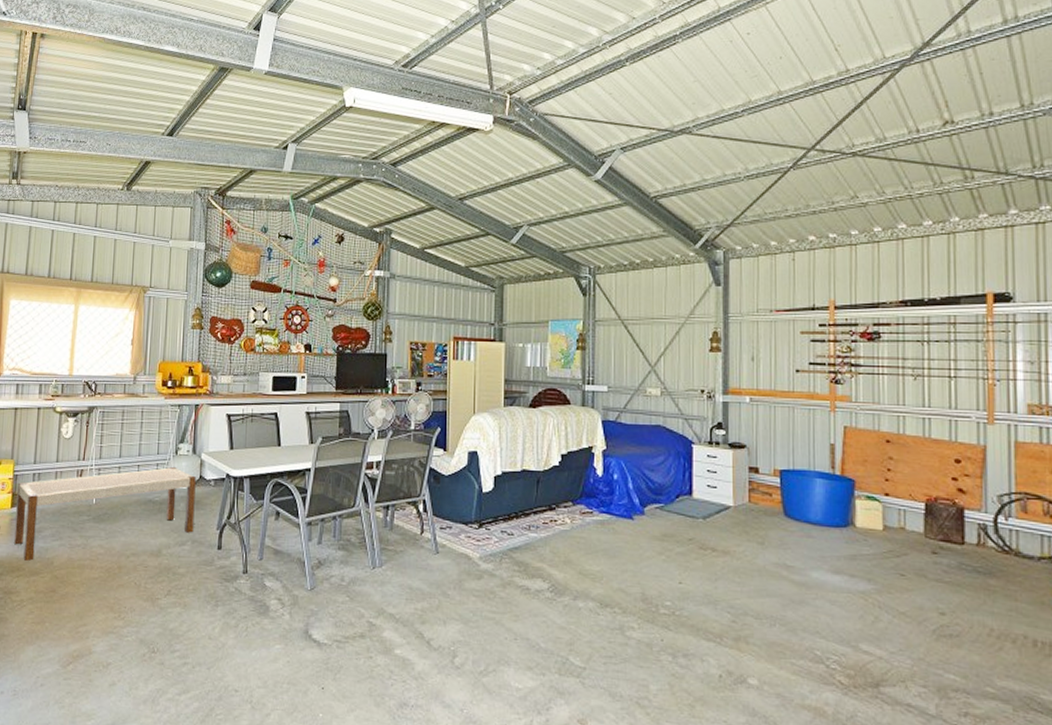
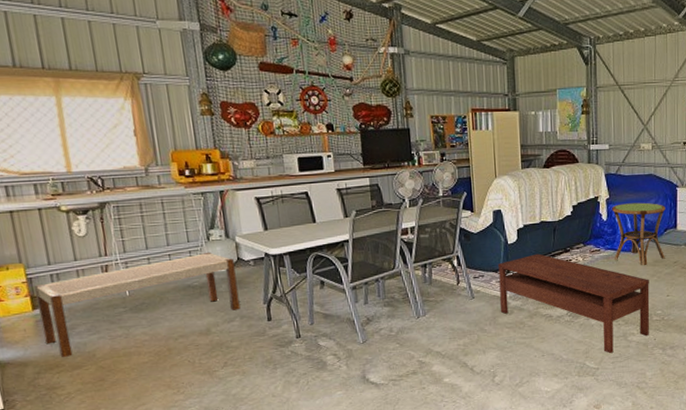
coffee table: none [467,508,656,651] -> present [498,253,650,354]
side table: none [609,458,678,540] -> present [612,202,666,266]

